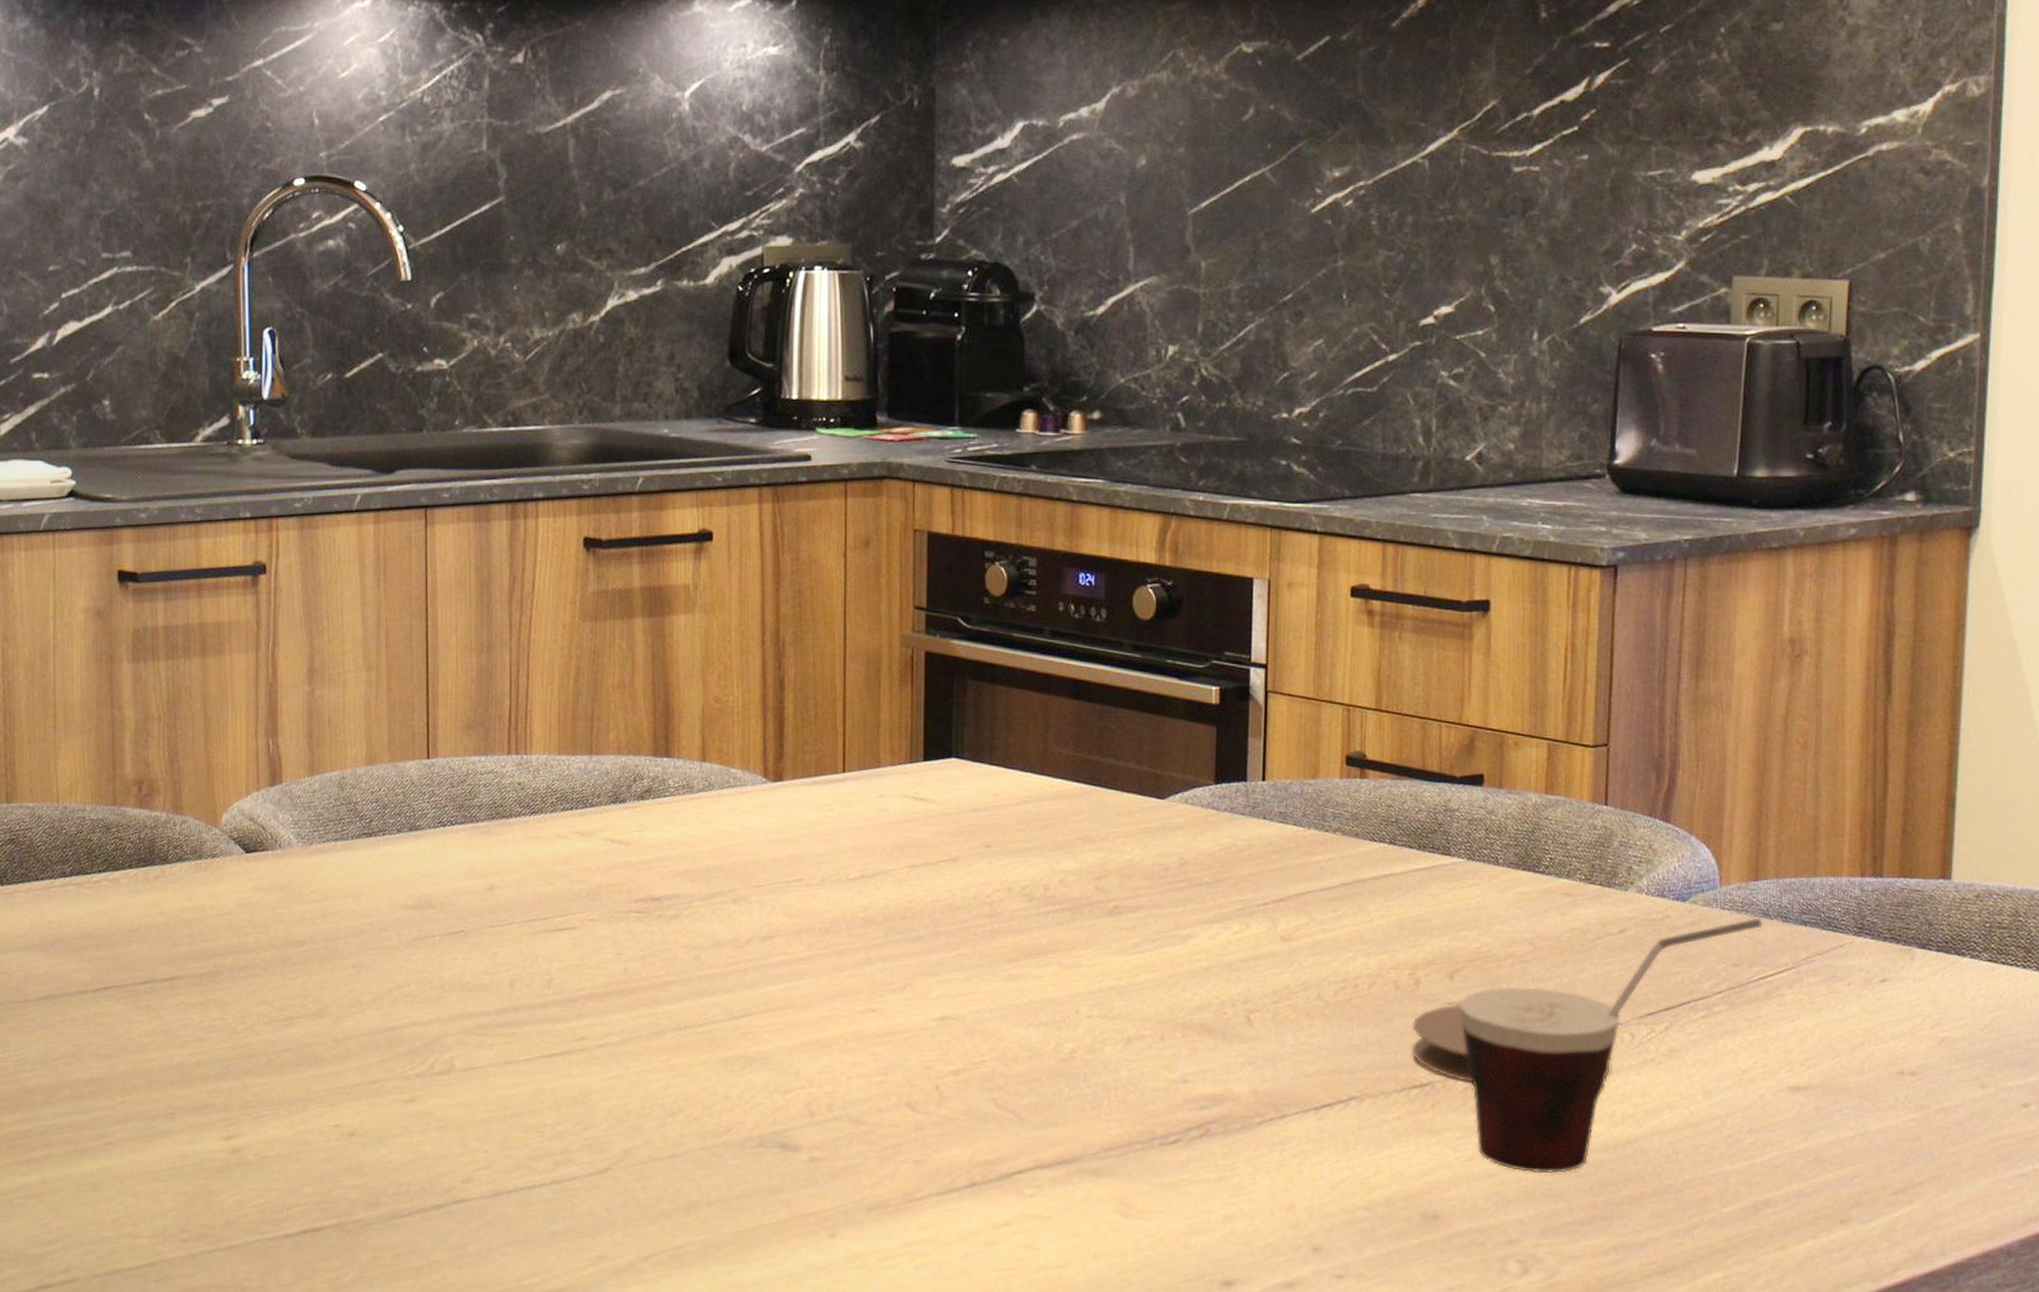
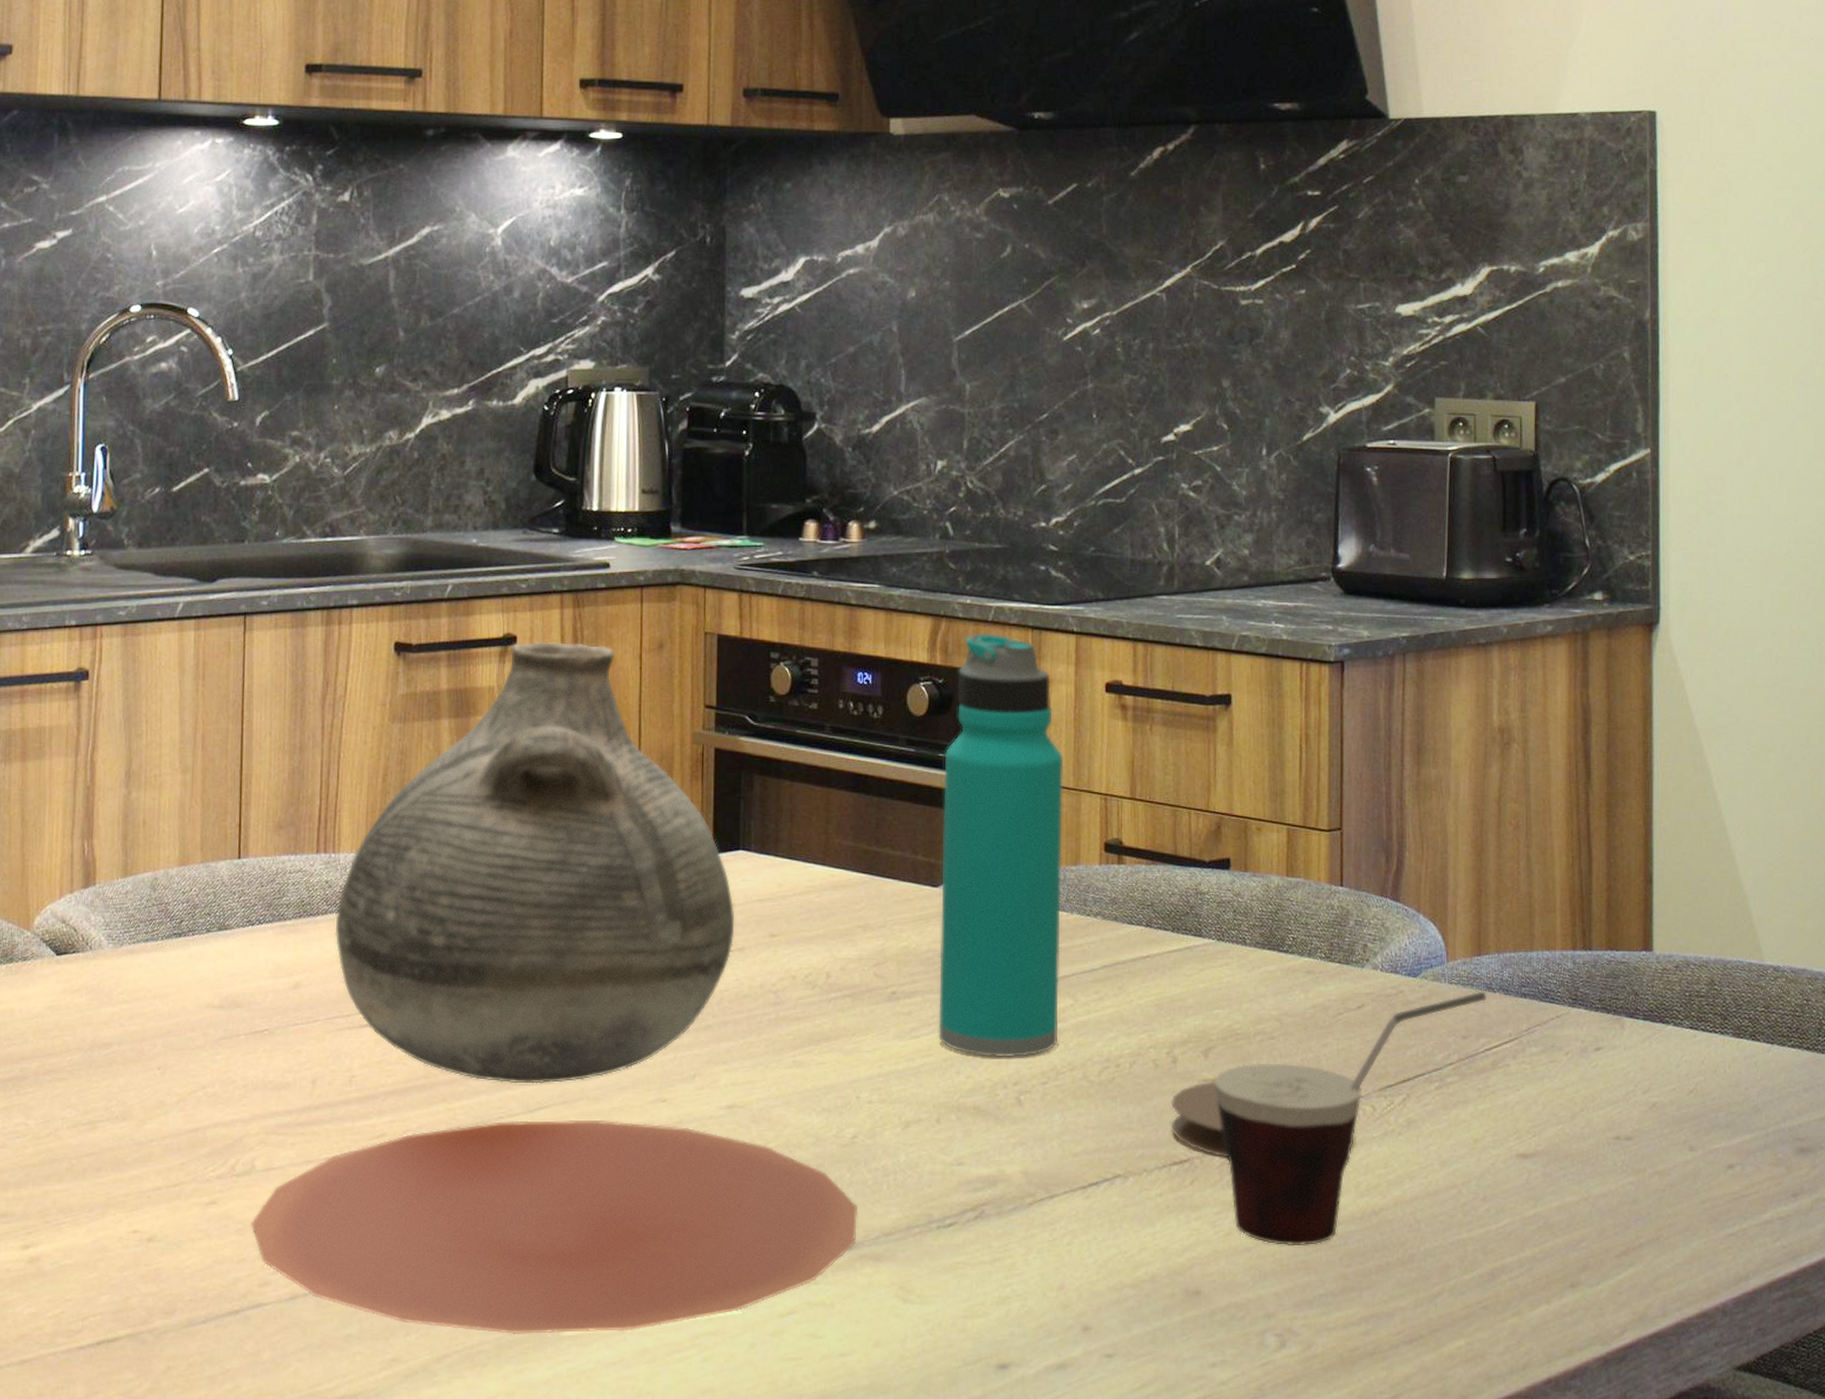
plate: none [451,1027,1077,1237] -> present [250,1119,859,1334]
vase: none [529,537,947,991] -> present [335,641,735,1084]
water bottle: none [1163,532,1304,975] -> present [938,632,1064,1057]

